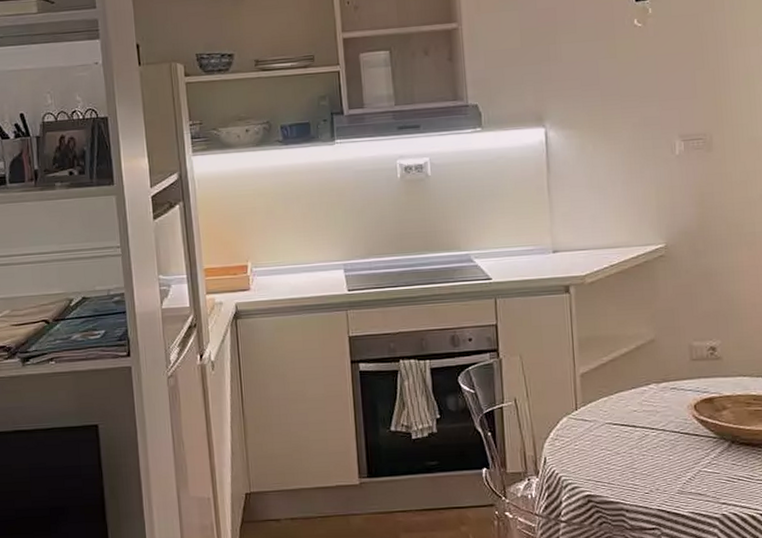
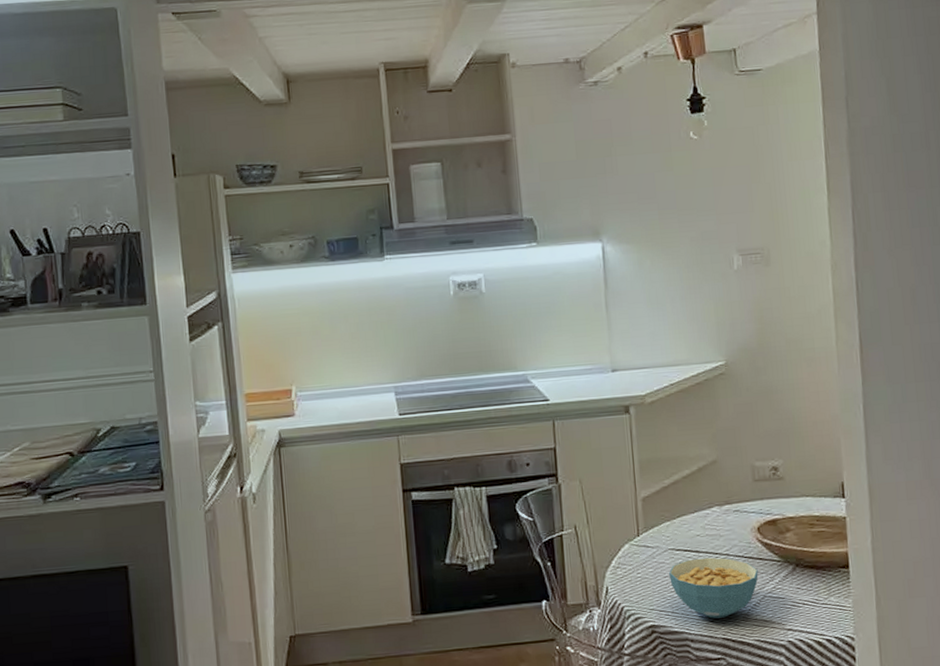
cereal bowl: none [606,432,694,490] -> present [669,557,758,619]

